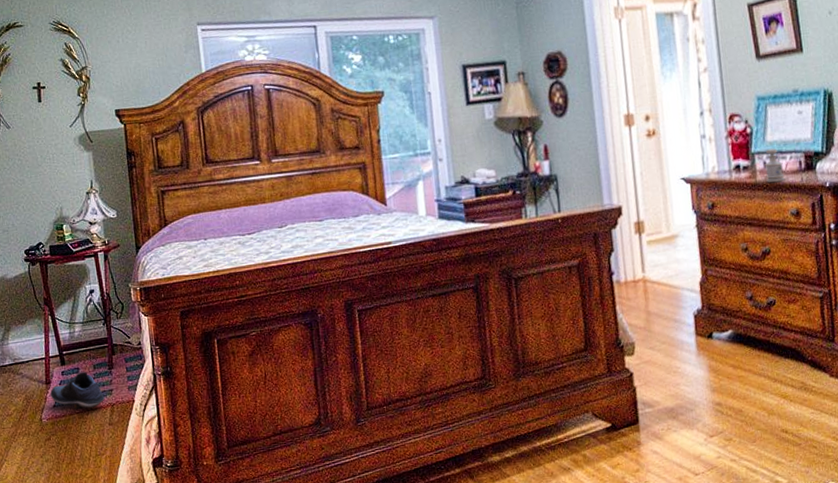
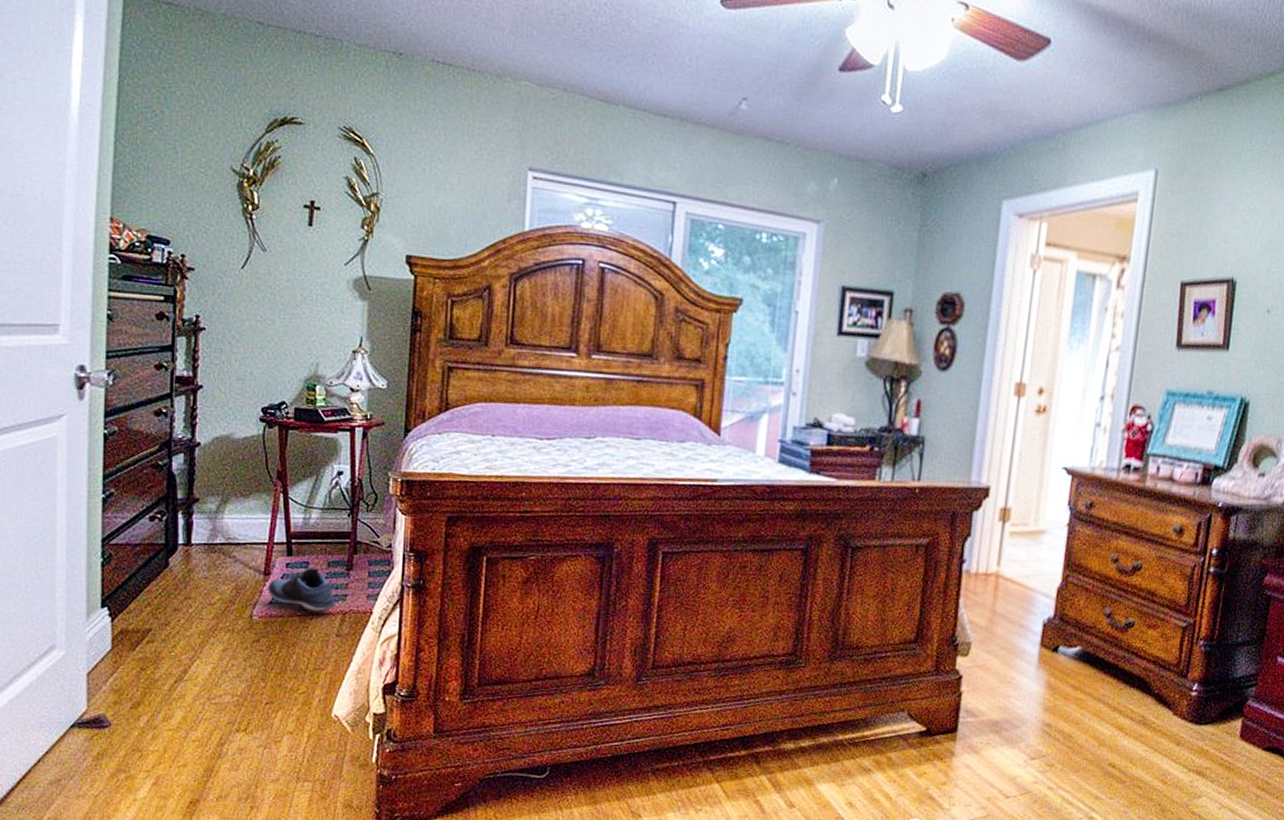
perfume bottle: present [764,148,786,183] -> none [1154,452,1178,493]

